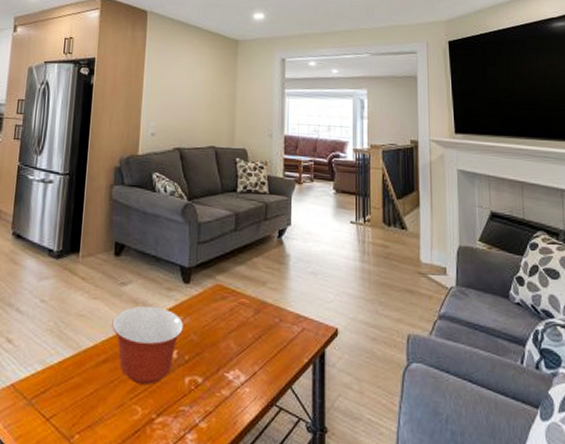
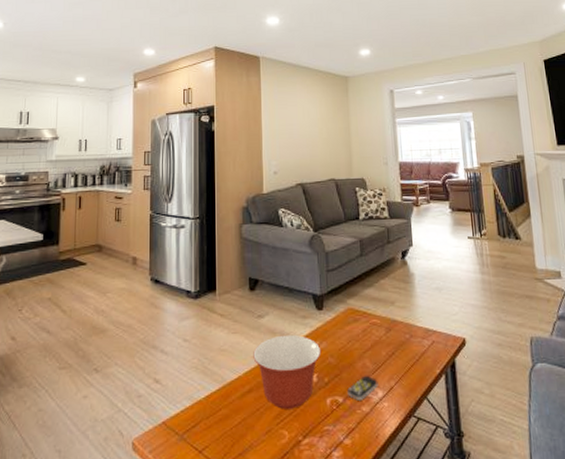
remote control: none [208,356,241,383] -> present [347,375,378,400]

